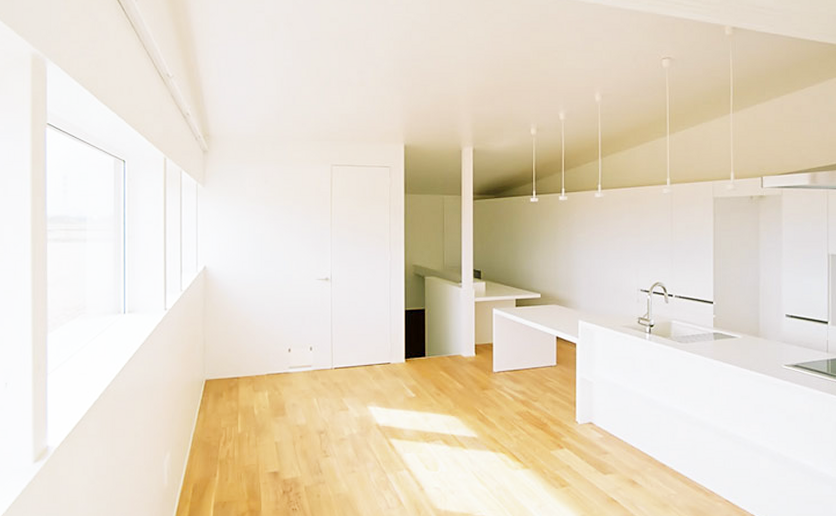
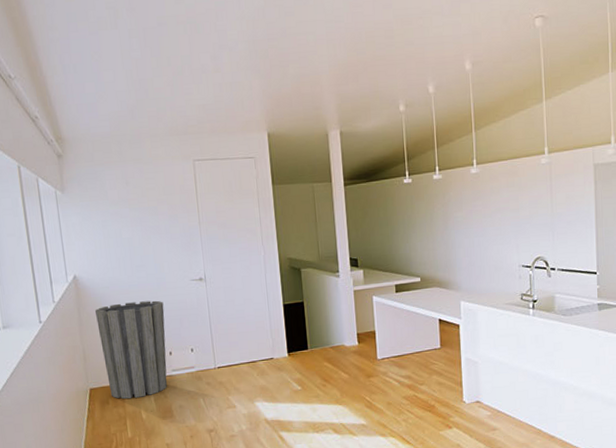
trash can: none [221,296,288,393] -> present [95,300,168,399]

